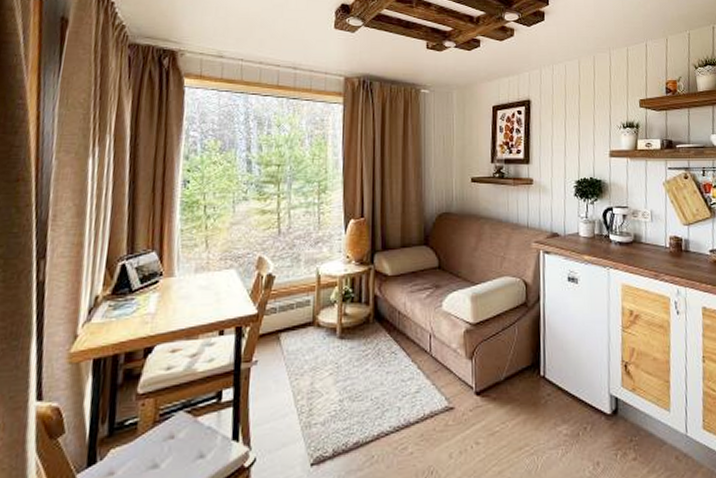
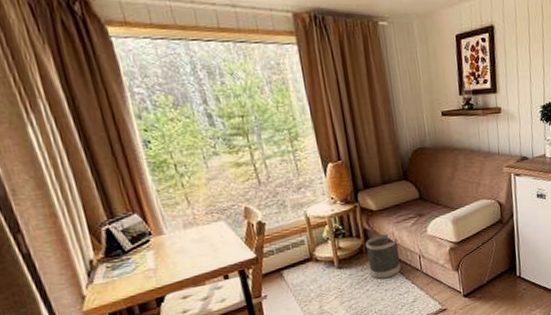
wastebasket: none [373,304,409,359] -> present [366,234,402,280]

